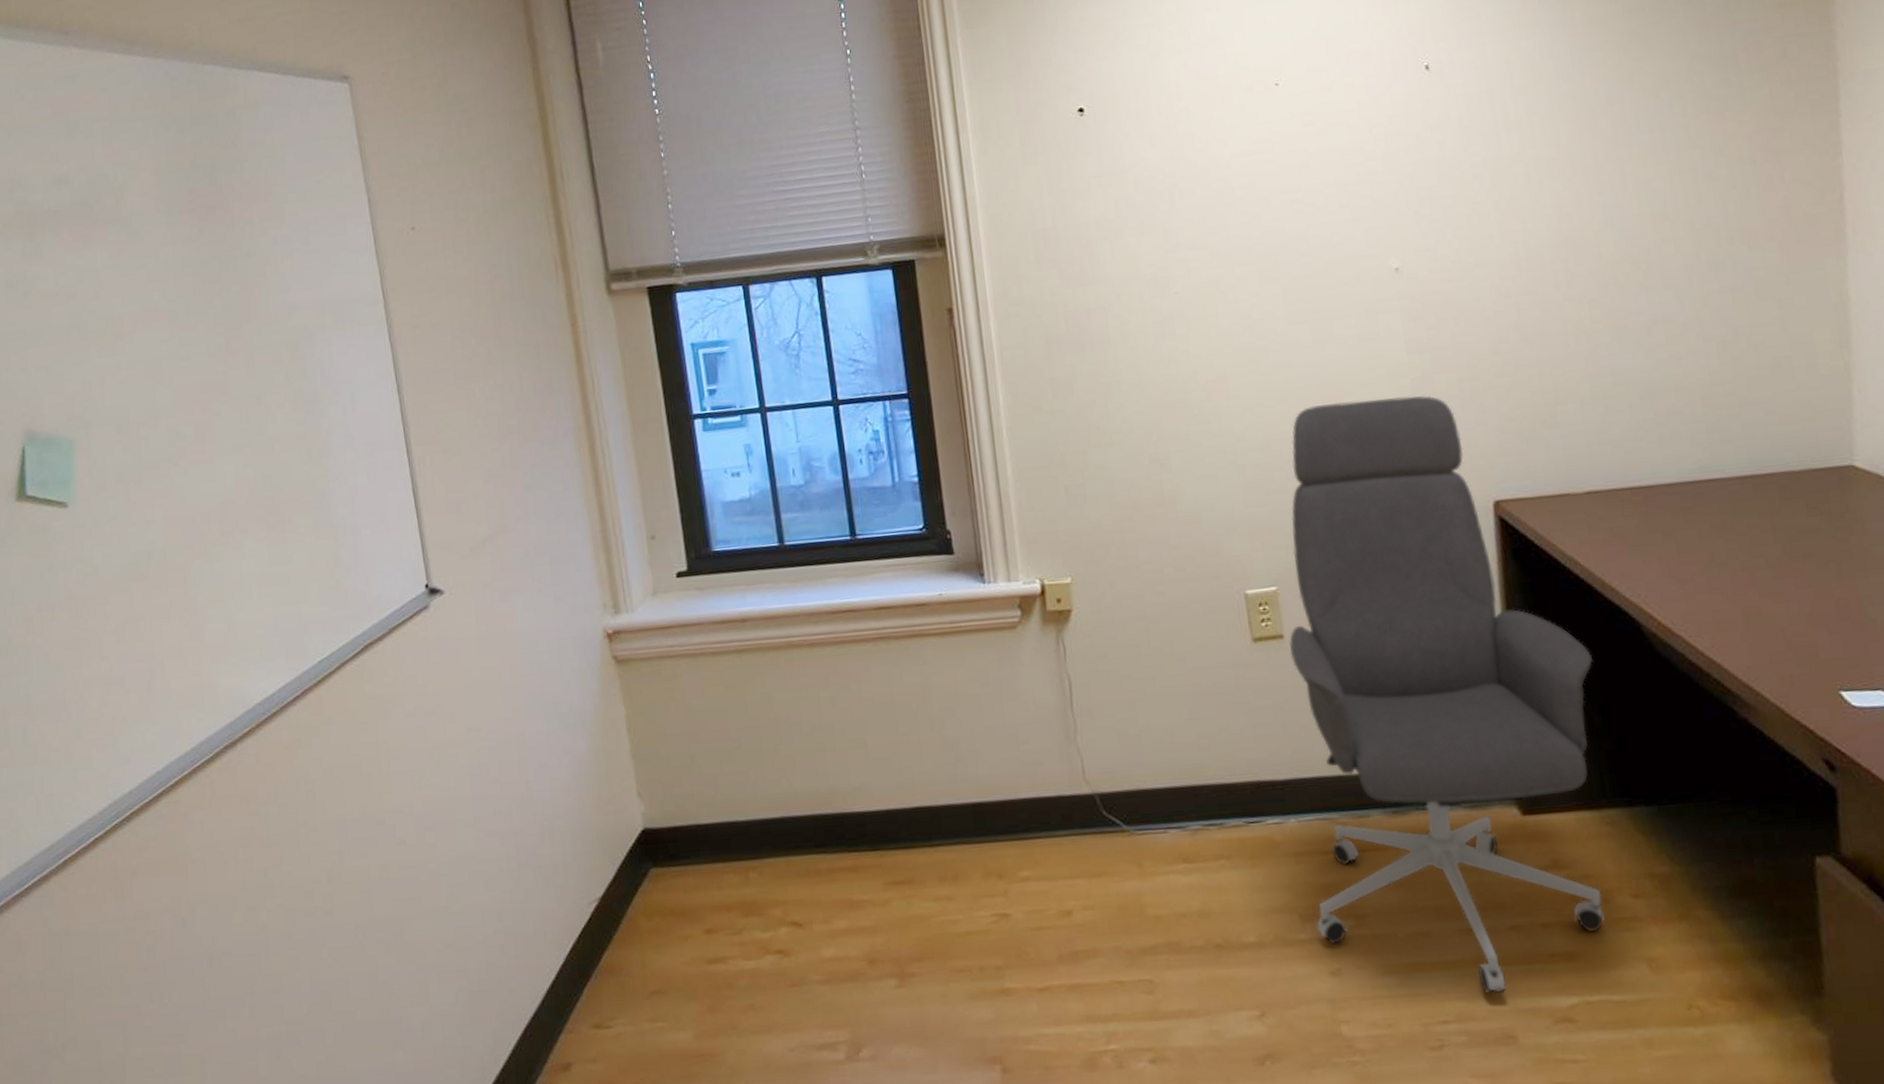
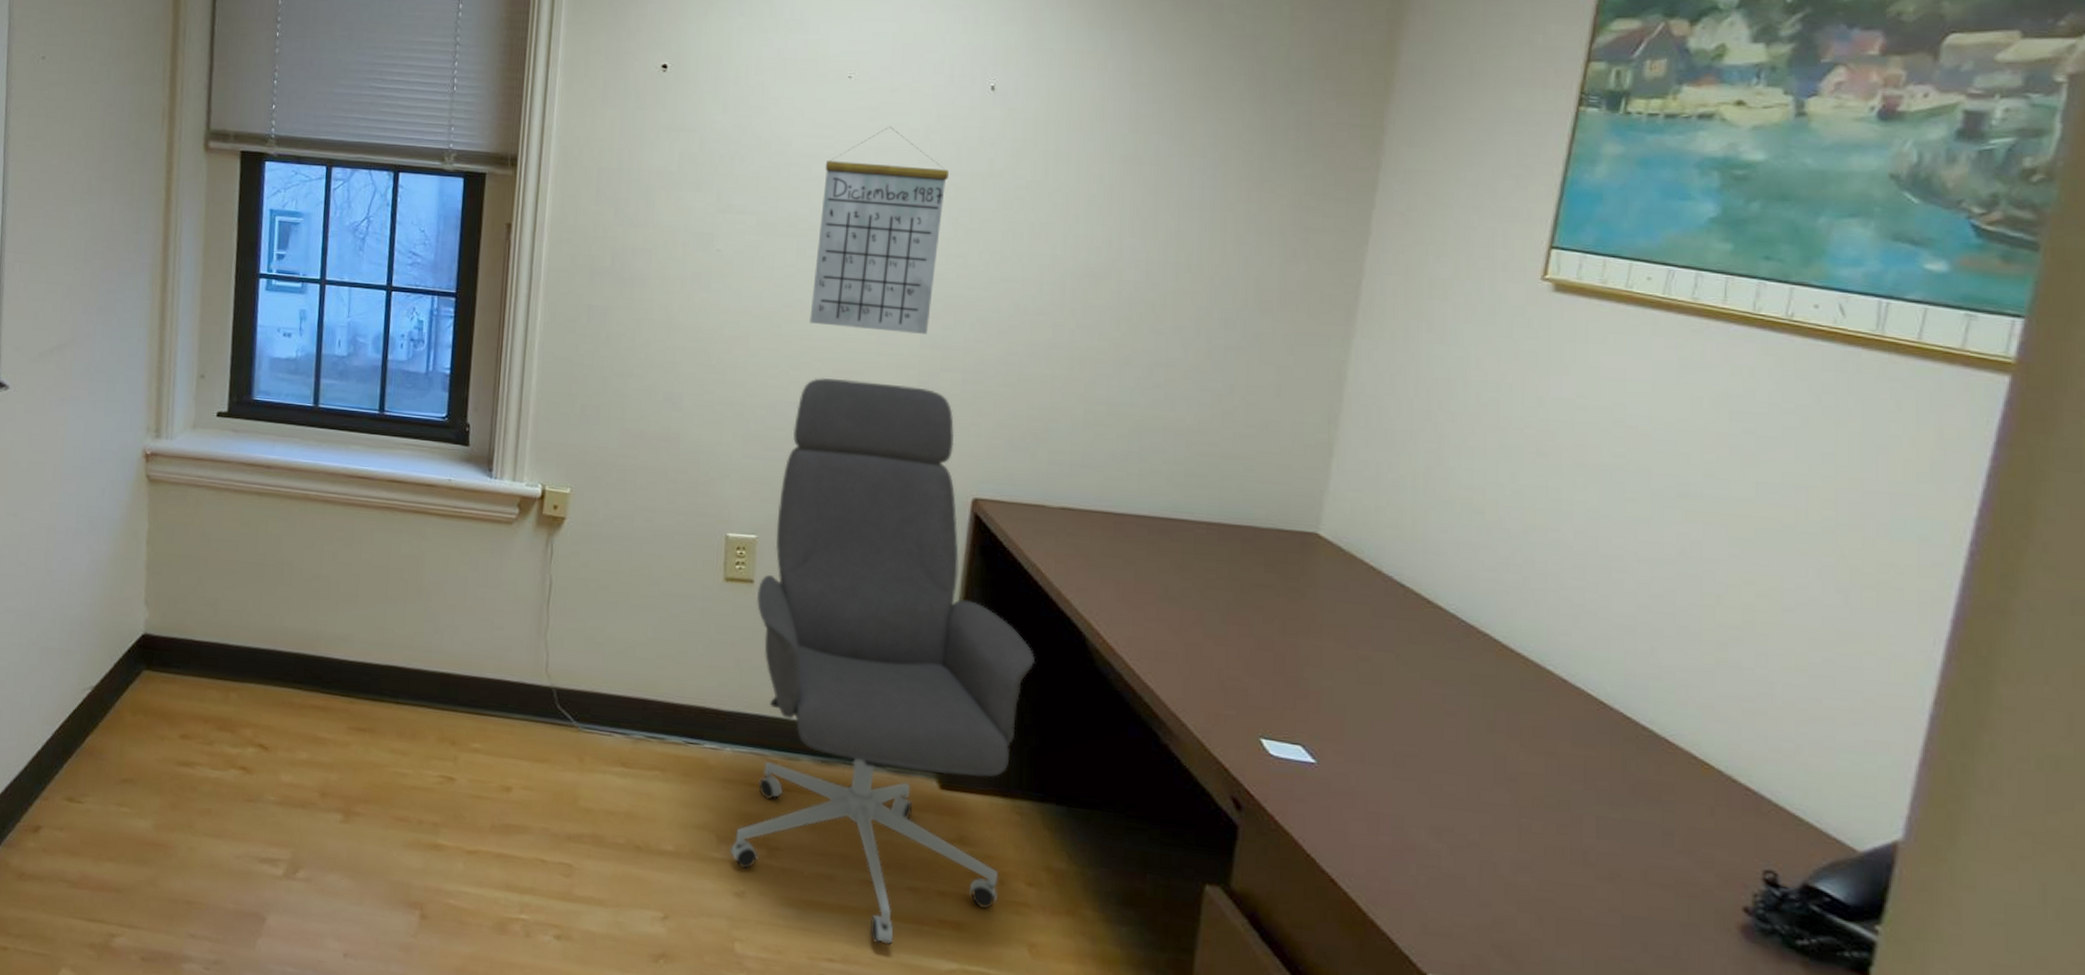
calendar: none [1269,127,1412,351] -> present [809,126,949,334]

